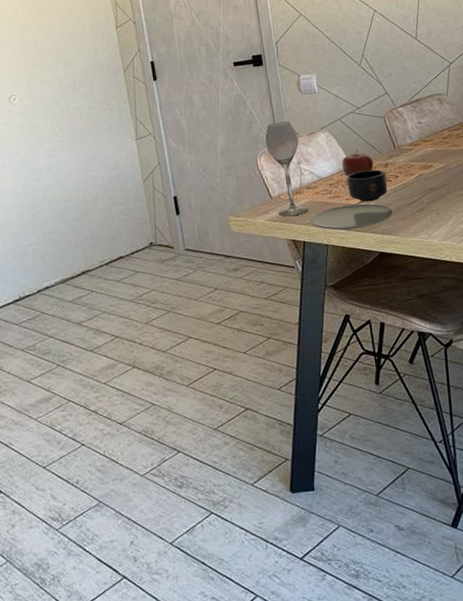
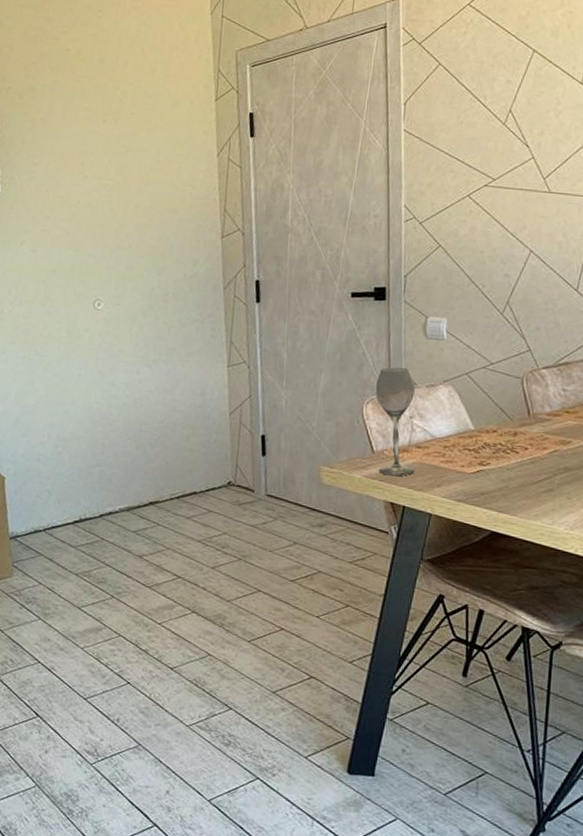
plate: present [310,203,393,230] -> none [414,472,515,501]
fruit: present [341,149,374,177] -> none [461,411,501,441]
mug: present [346,170,388,202] -> none [464,436,514,473]

